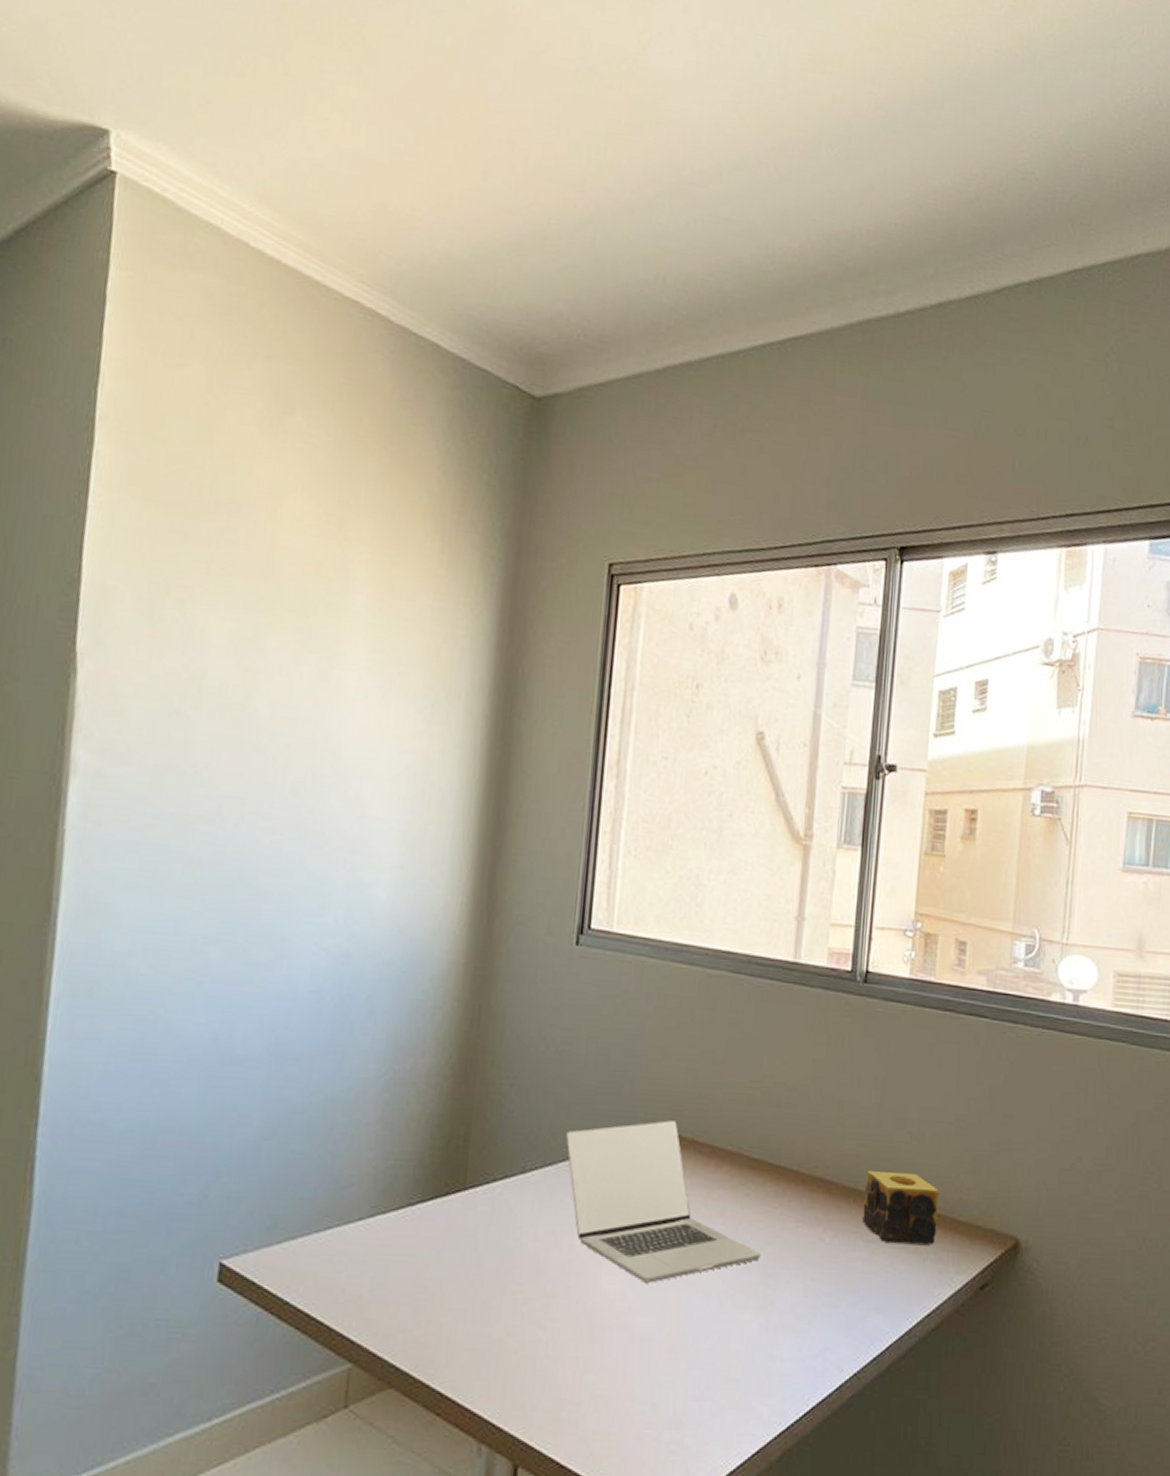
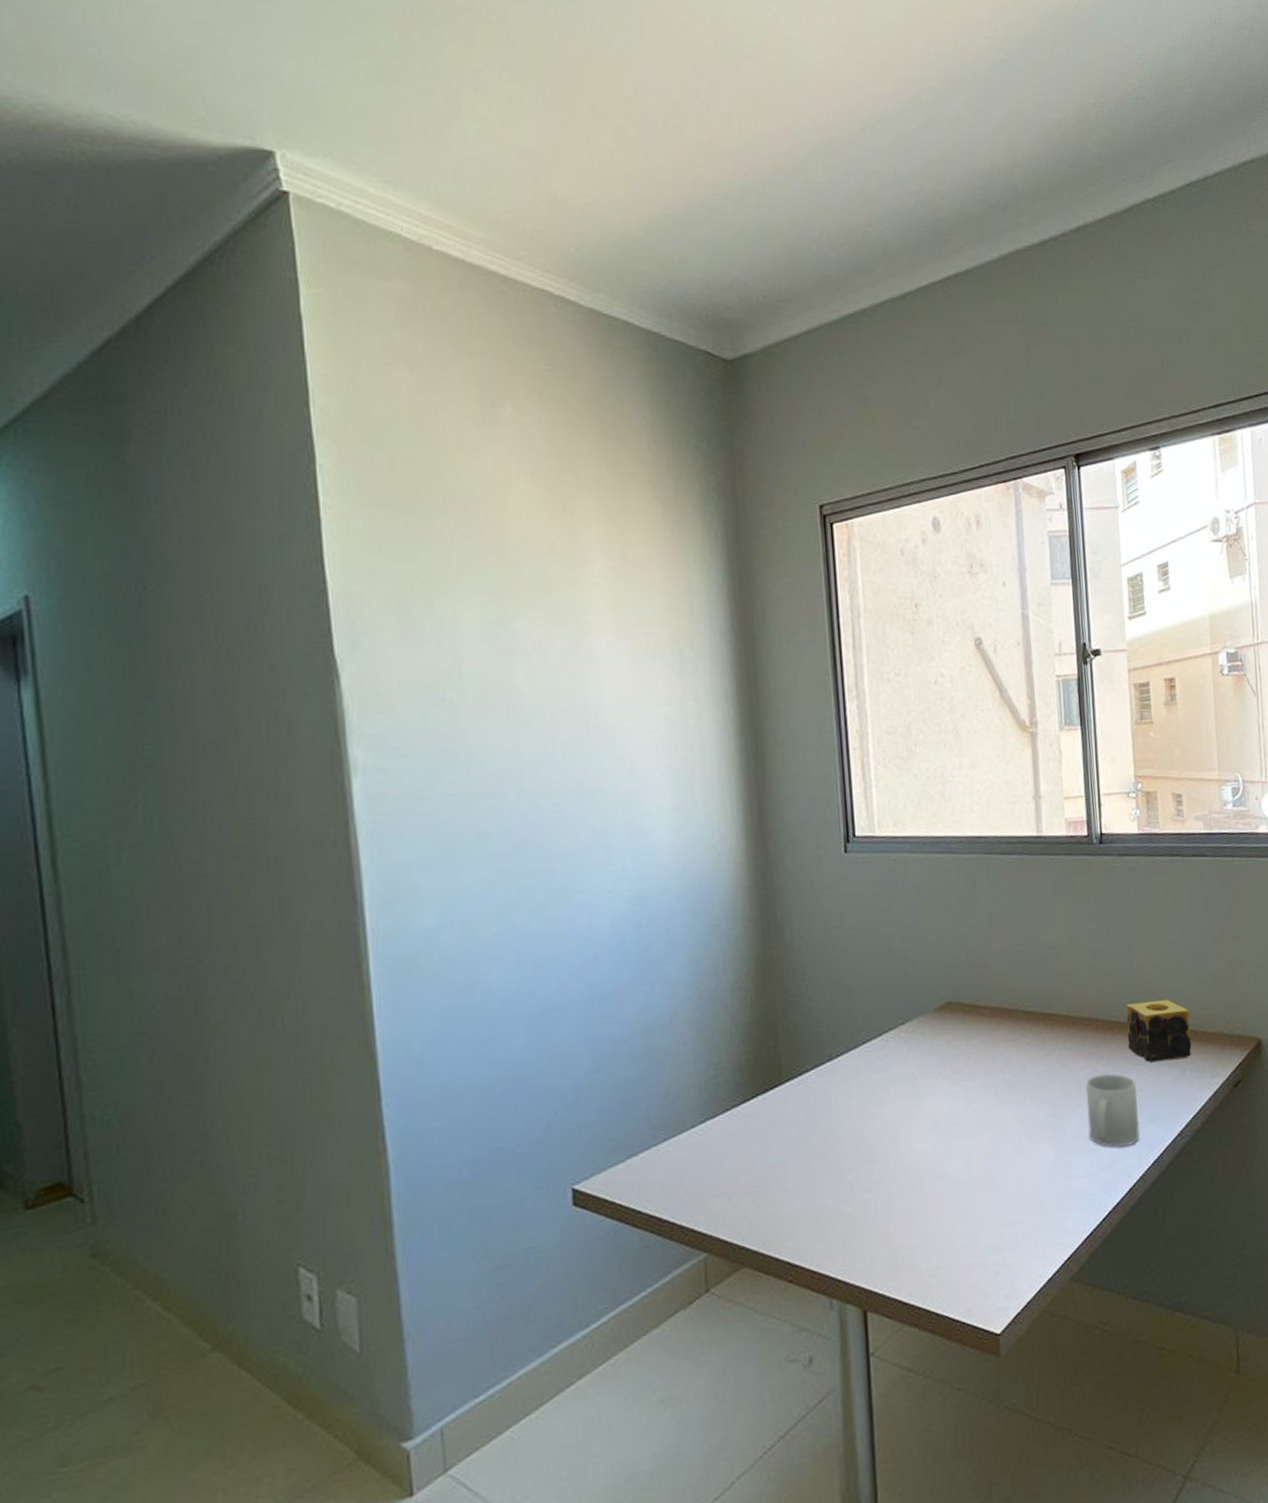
laptop: present [566,1120,760,1283] -> none [863,991,1047,1135]
mug: none [802,1246,866,1335] -> present [1086,1073,1140,1148]

